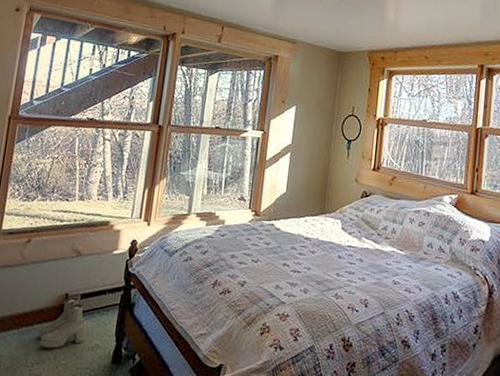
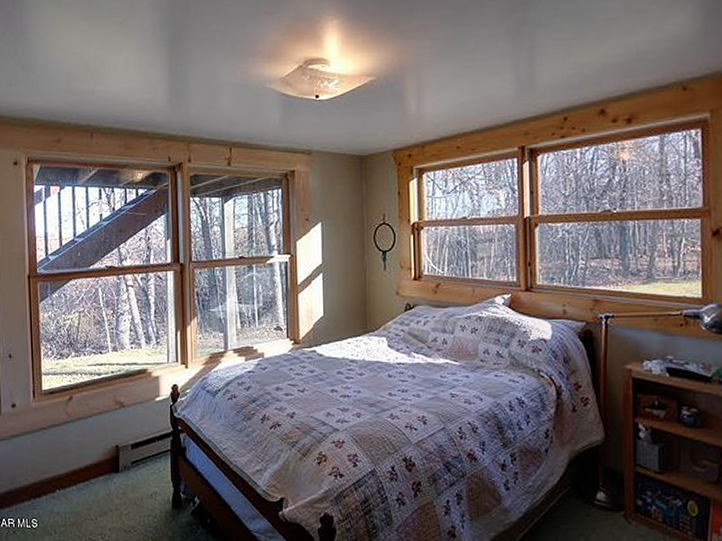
boots: present [38,297,87,349] -> none [96,448,143,501]

